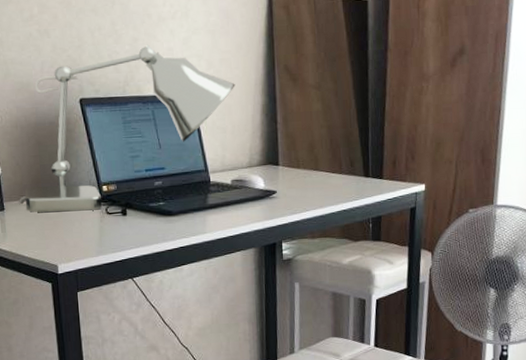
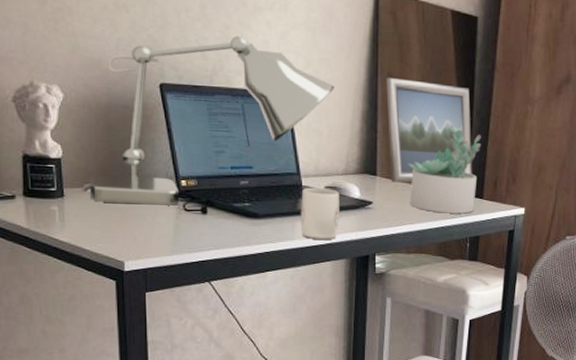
mug: none [209,181,247,232] -> present [300,187,339,241]
picture frame: none [283,69,371,171] -> present [386,77,473,183]
succulent plant: none [308,110,378,197] -> present [407,126,481,214]

